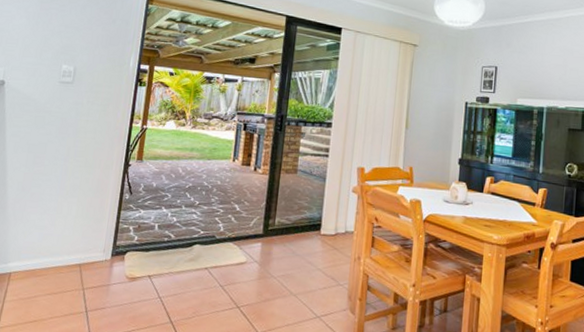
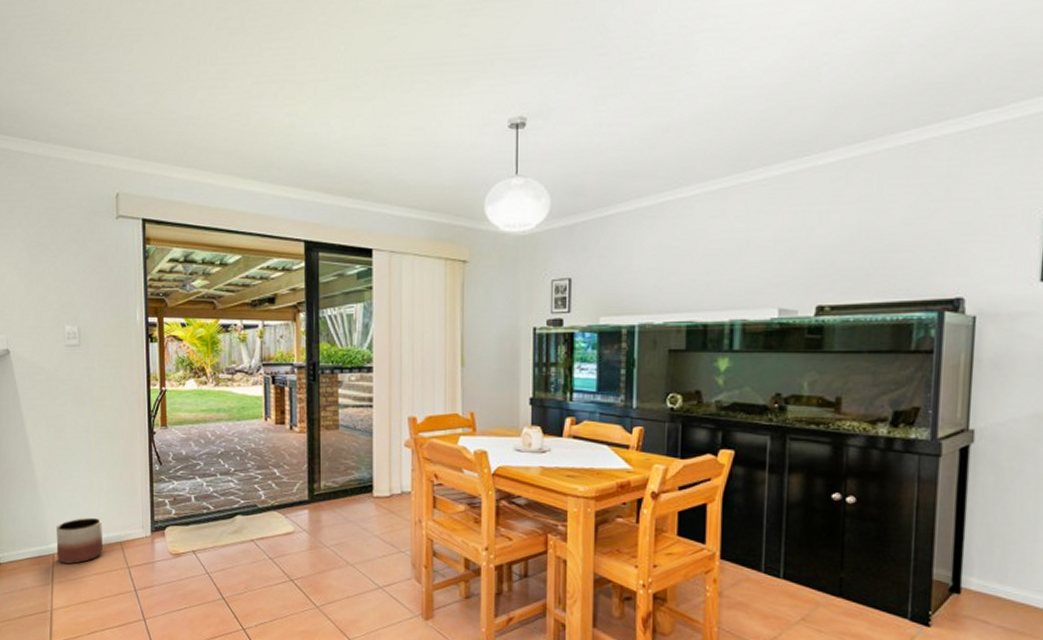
planter: none [13,239,65,283] -> present [56,518,103,564]

